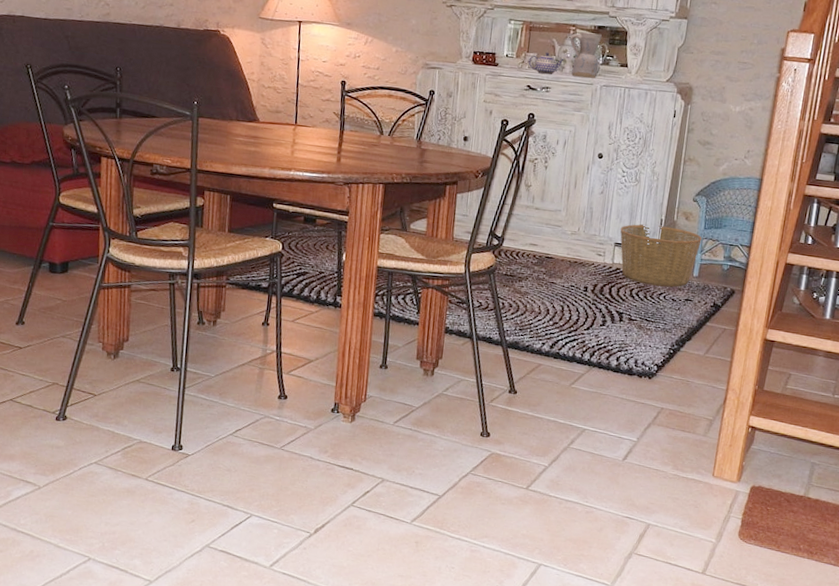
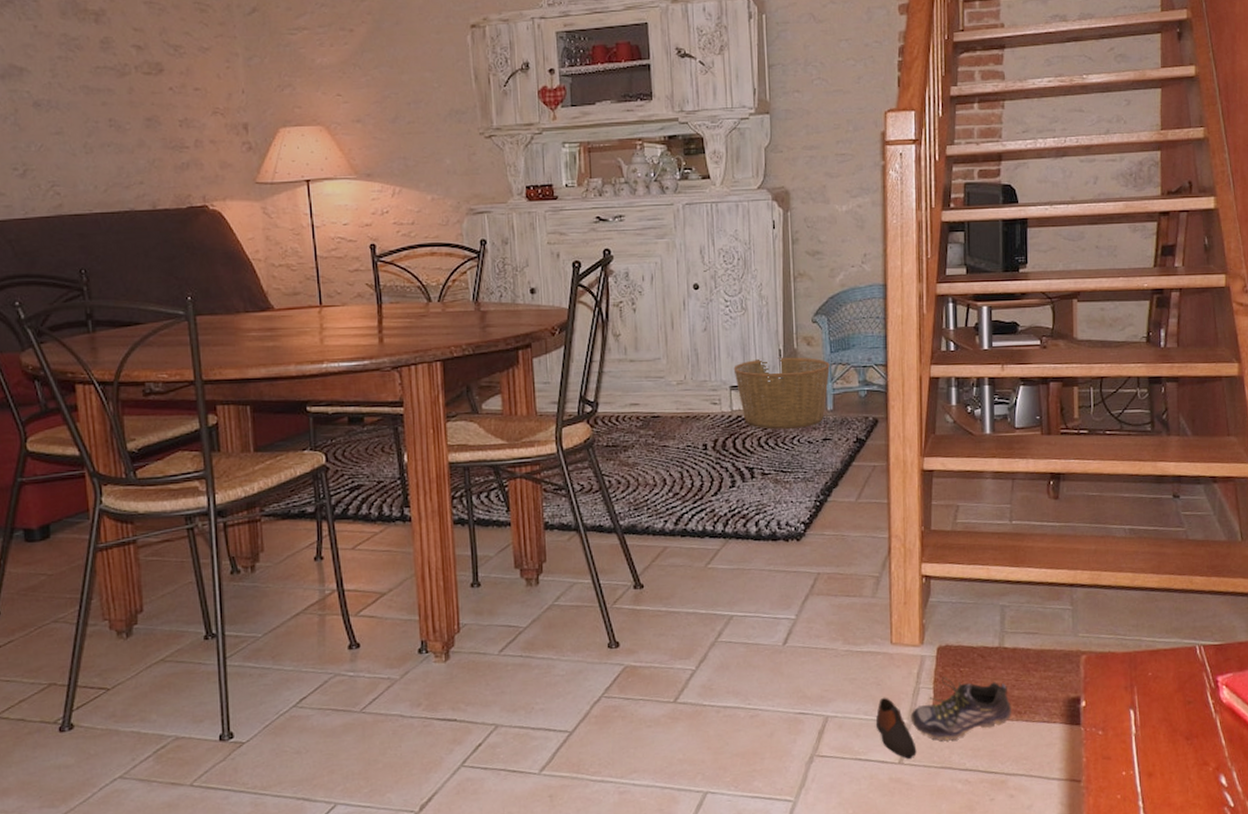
teapot: present [528,52,564,75] -> none [593,174,635,201]
ceramic pitcher: present [570,31,602,79] -> none [638,145,677,199]
shoe: none [688,518,719,571] -> present [876,697,917,759]
shoe: none [718,511,806,564] -> present [910,677,1012,742]

